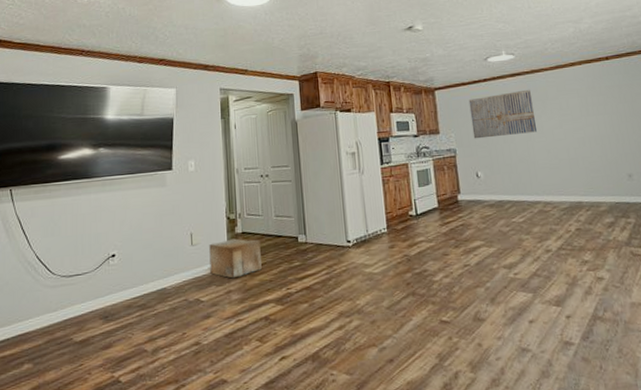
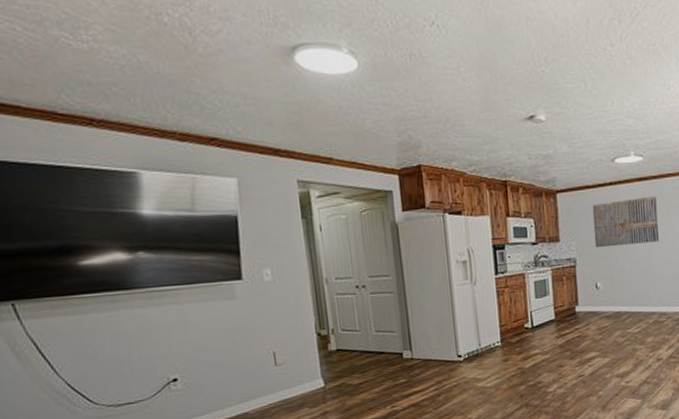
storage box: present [209,238,262,279] -> none [297,356,362,399]

